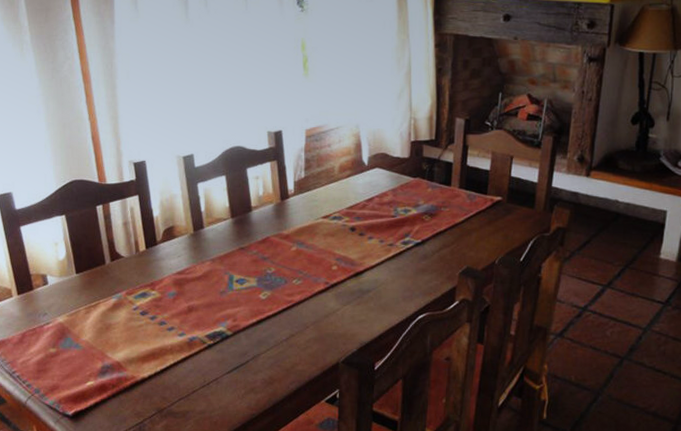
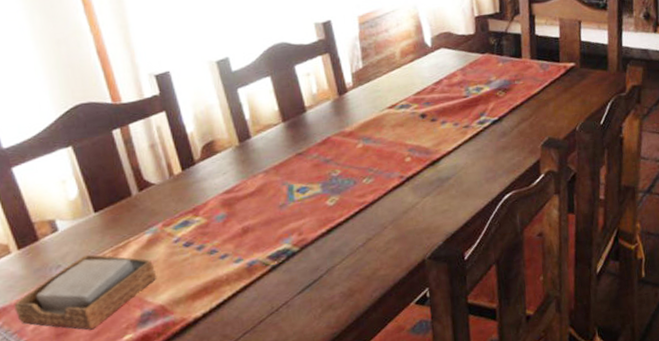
napkin holder: none [10,308,116,372] -> present [14,254,156,330]

